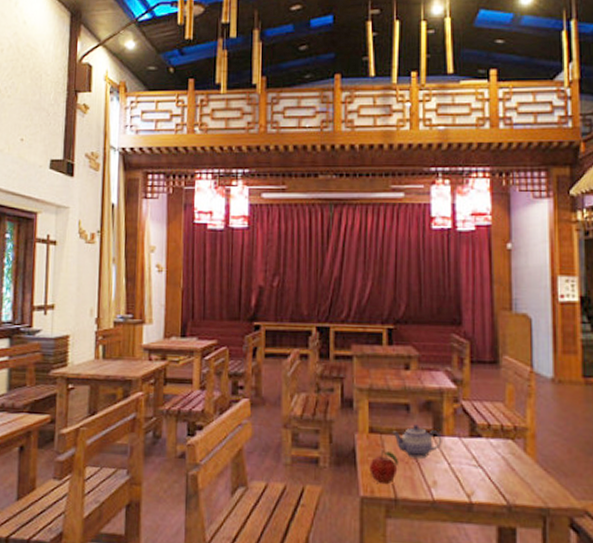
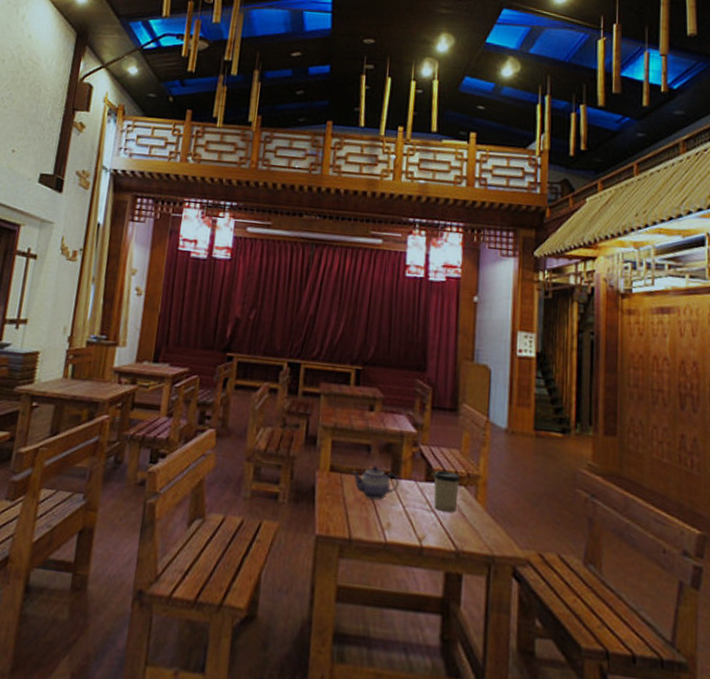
fruit: present [369,450,400,485] -> none [326,489,357,525]
cup: none [478,425,506,467] -> present [433,470,460,513]

